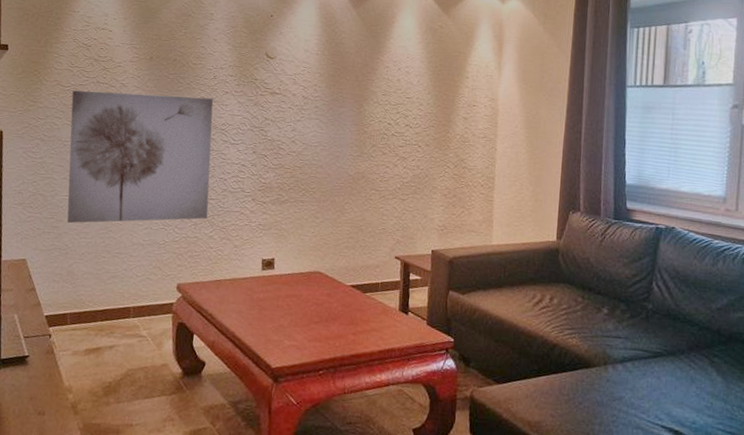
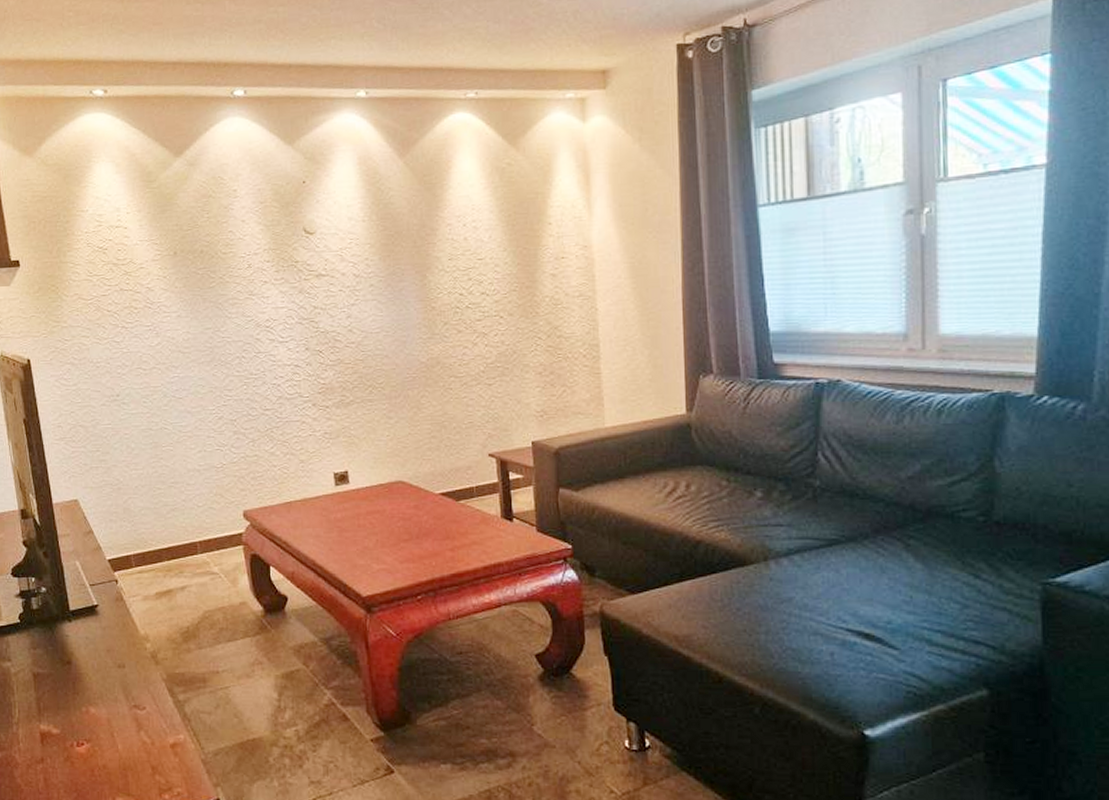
wall art: present [67,90,214,224] -> none [96,291,265,455]

